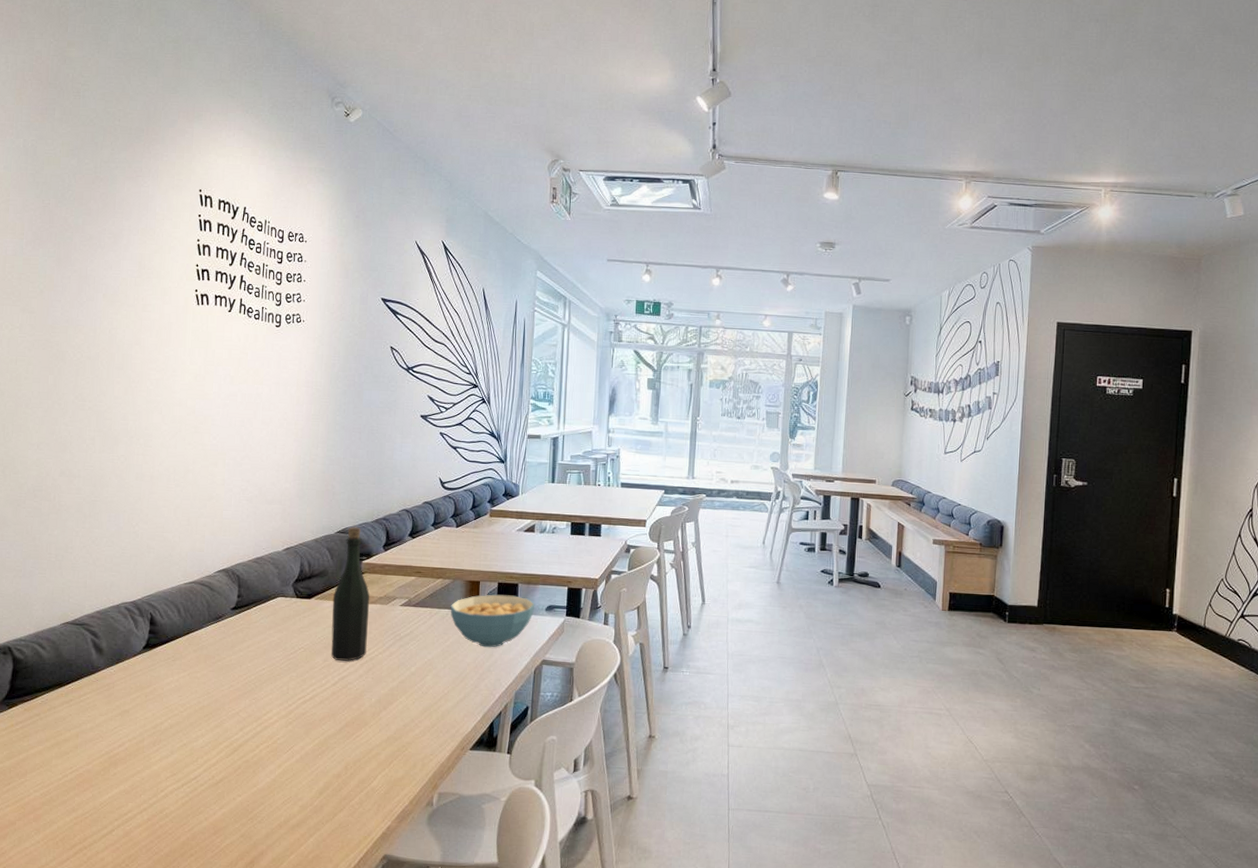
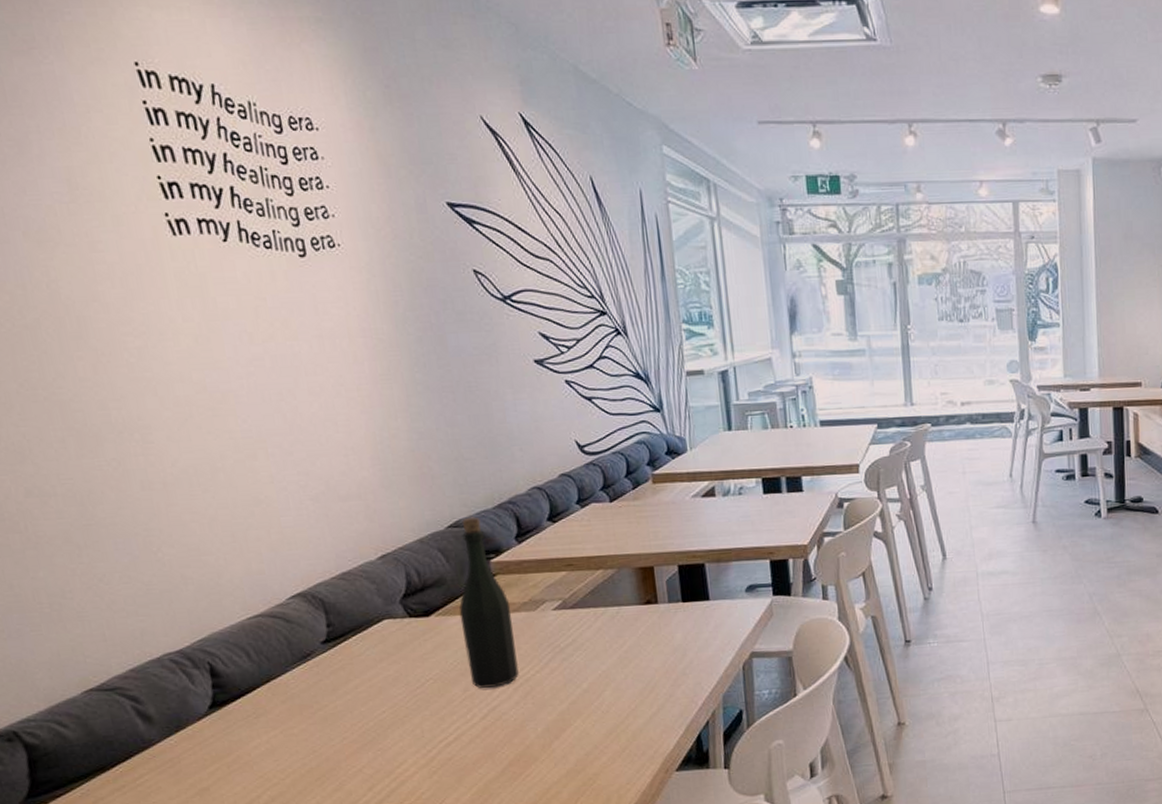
cereal bowl: present [450,594,535,648] -> none [619,578,731,647]

